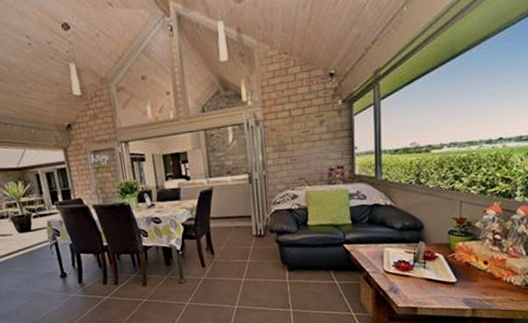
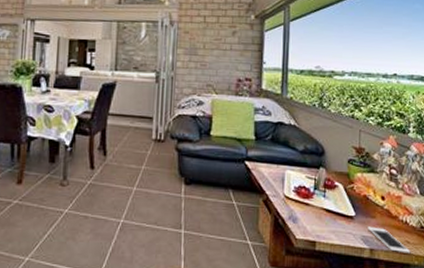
cell phone: none [469,289,515,310] -> present [368,226,411,253]

